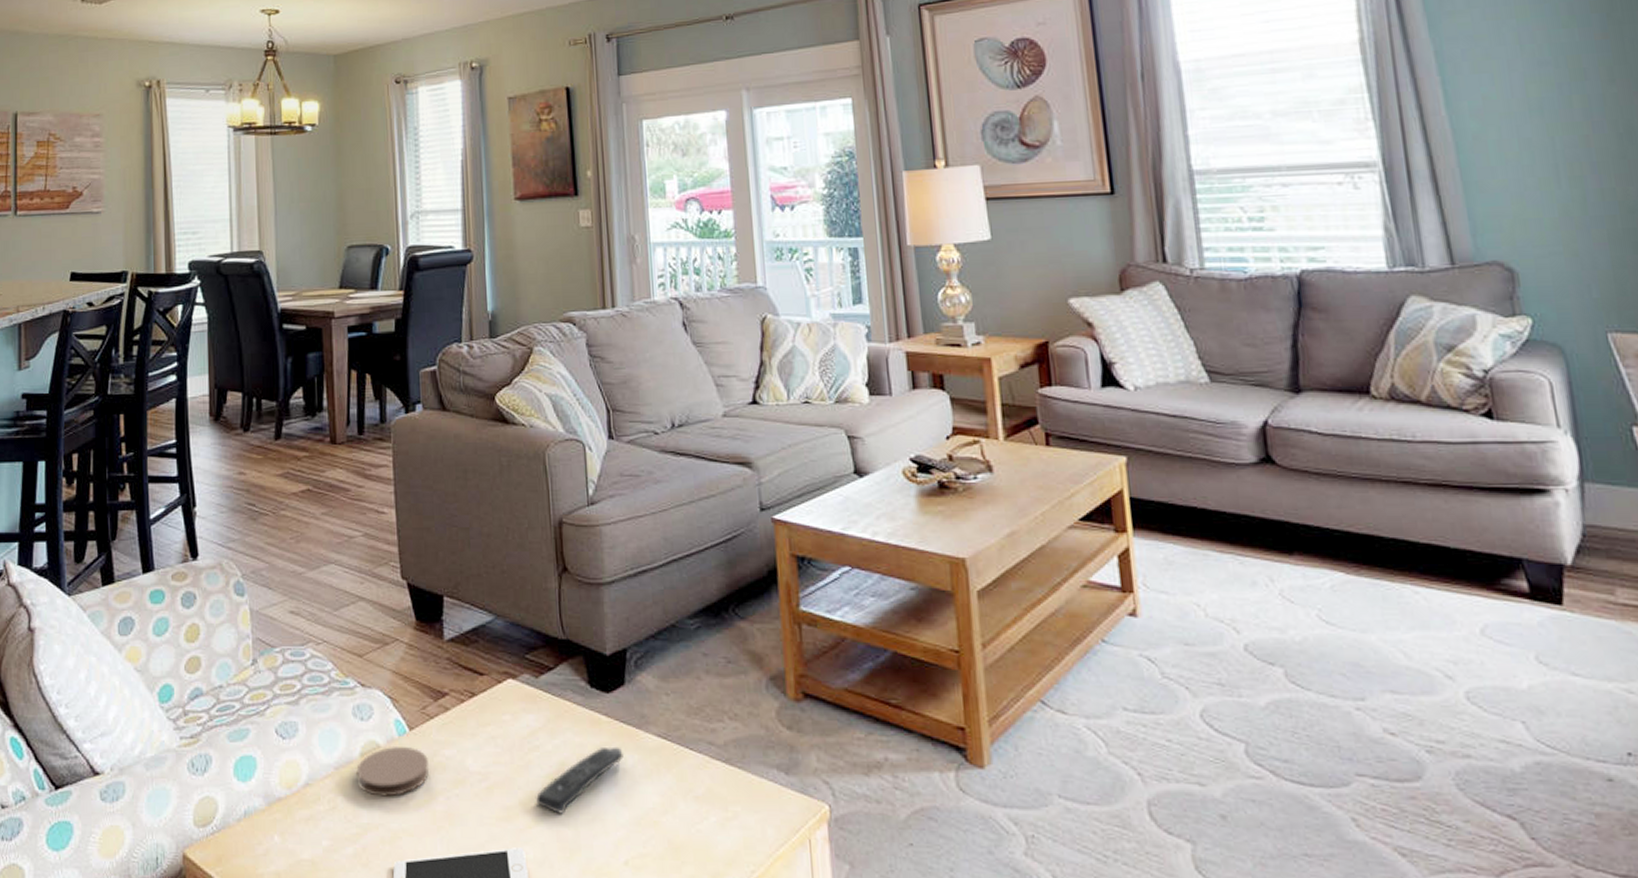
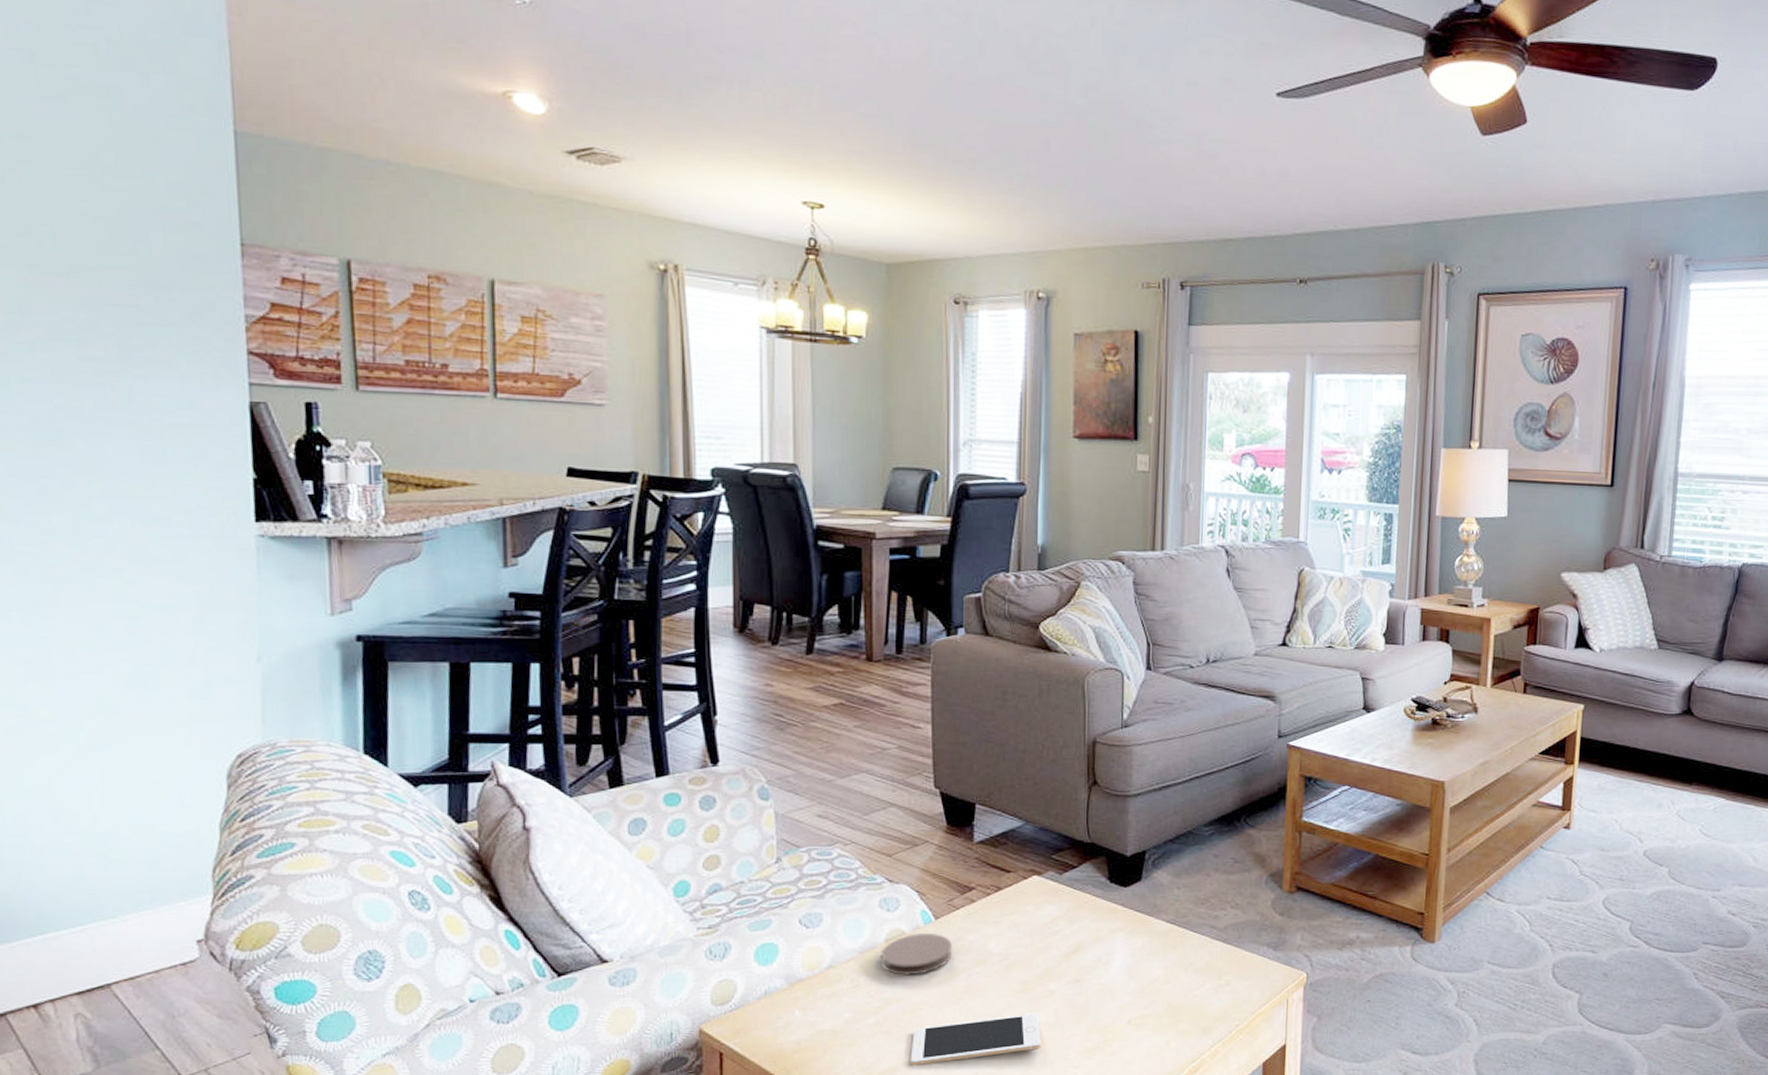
remote control: present [535,746,624,814] -> none [1051,931,1135,986]

